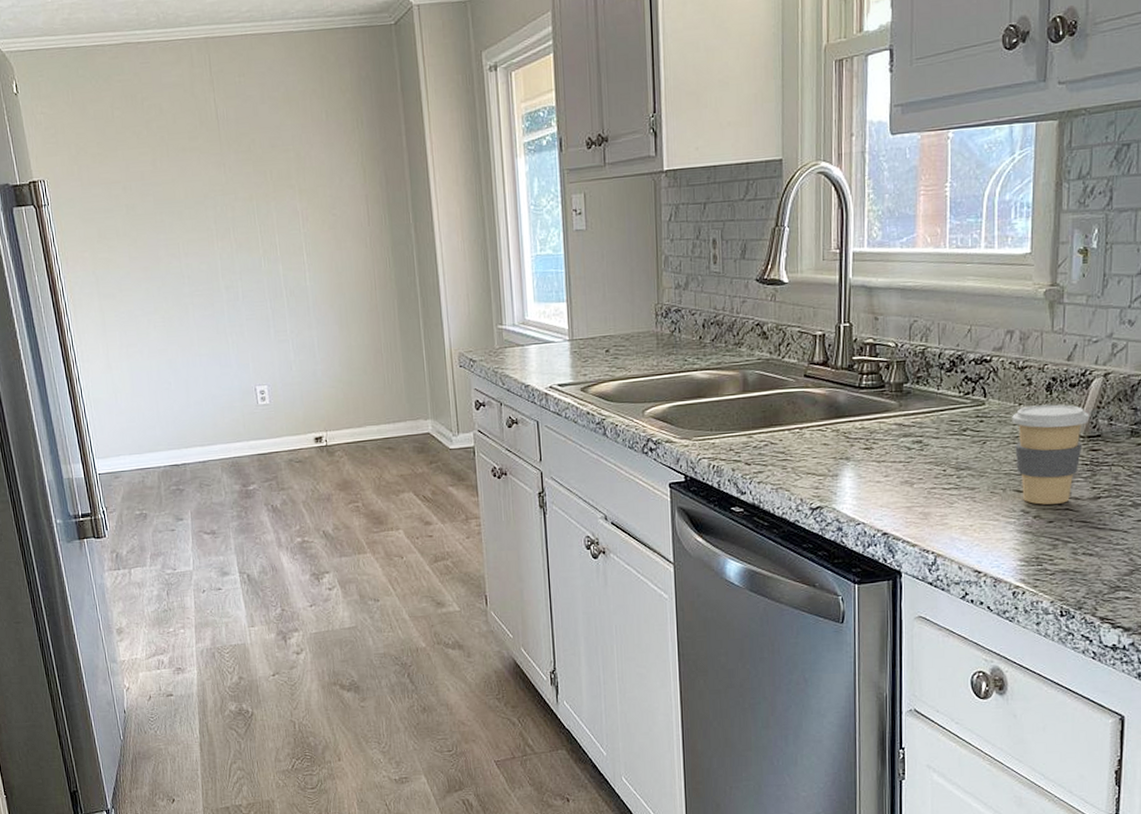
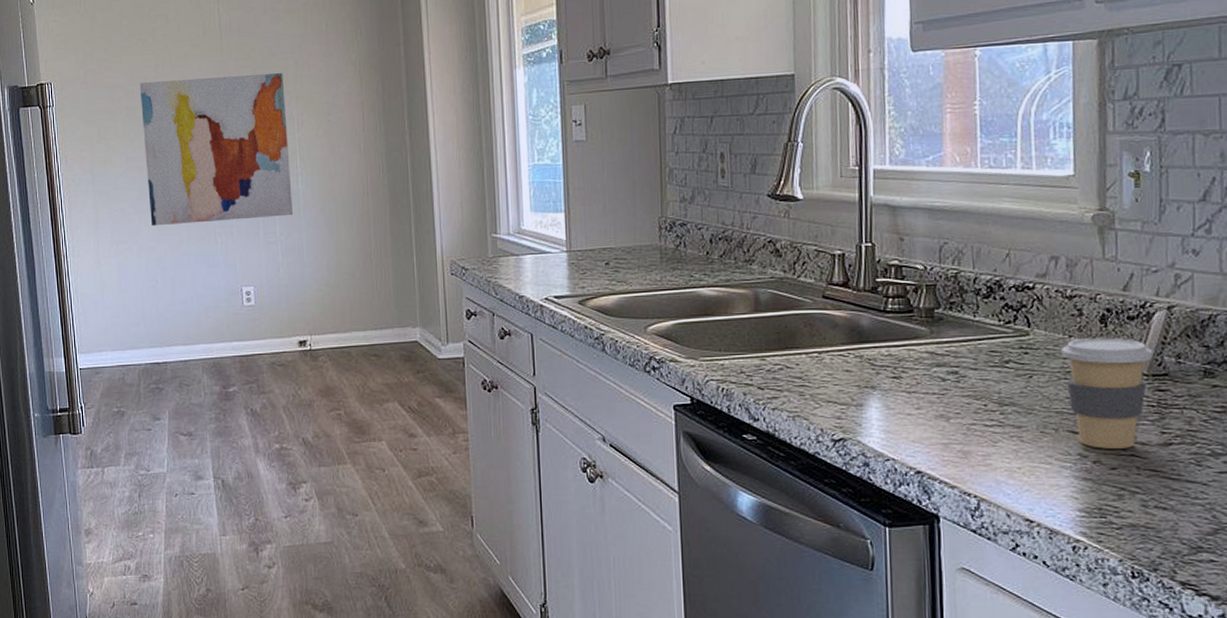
wall art: none [137,165,302,328] -> present [139,72,293,226]

